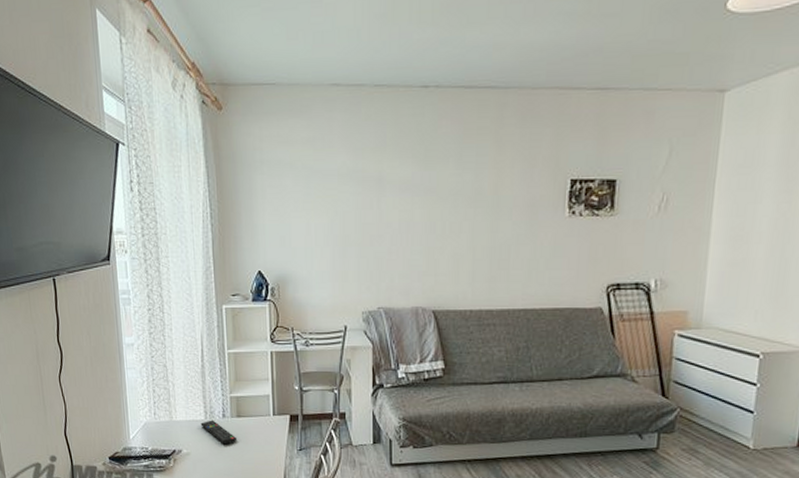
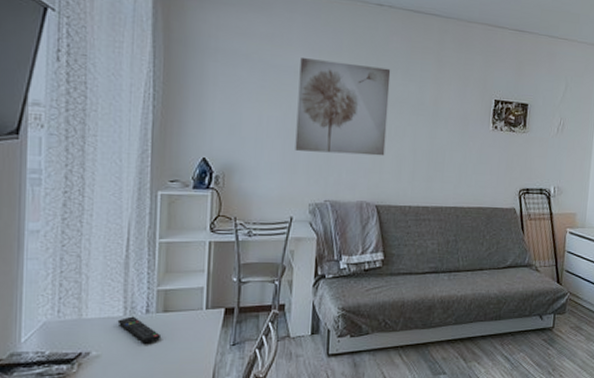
wall art: none [343,158,442,257] -> present [295,58,391,156]

